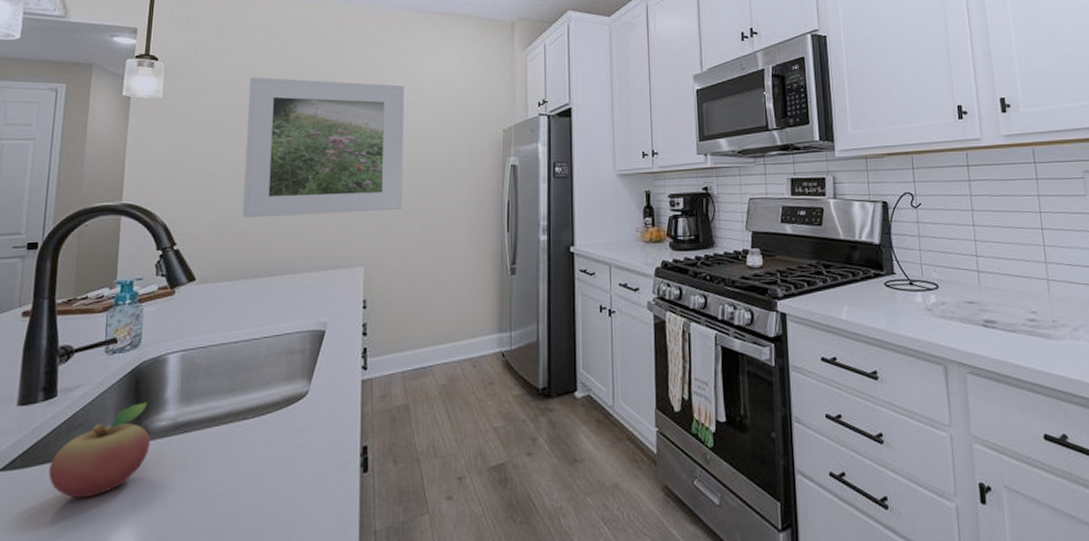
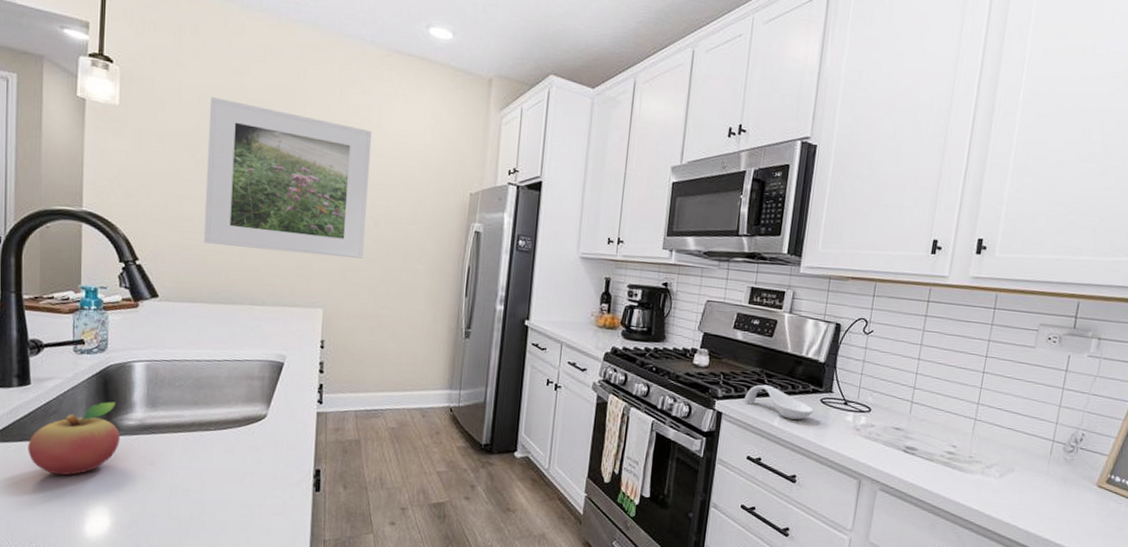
spoon rest: none [806,276,880,309] -> present [744,384,814,420]

